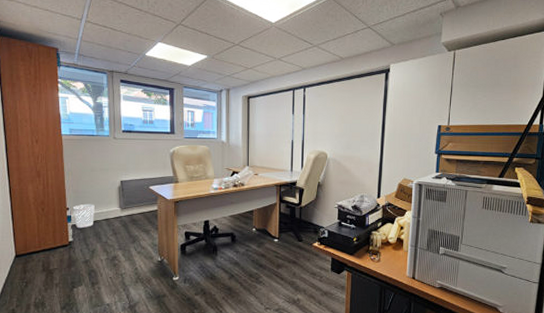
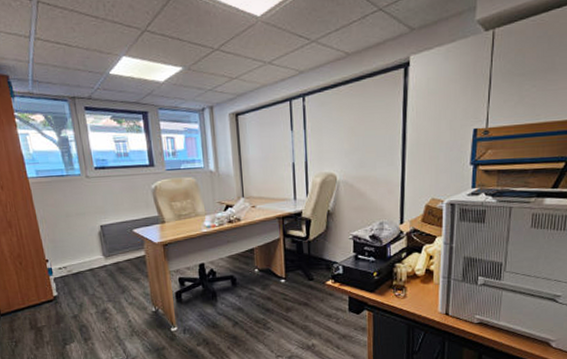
wastebasket: present [72,203,95,229] -> none [52,253,77,282]

